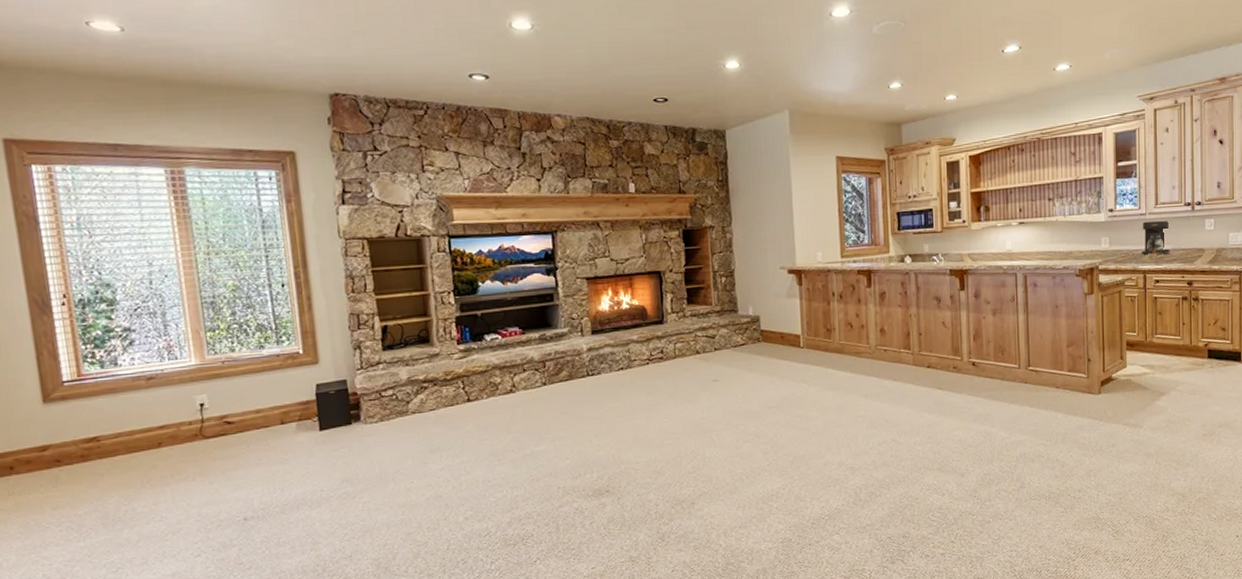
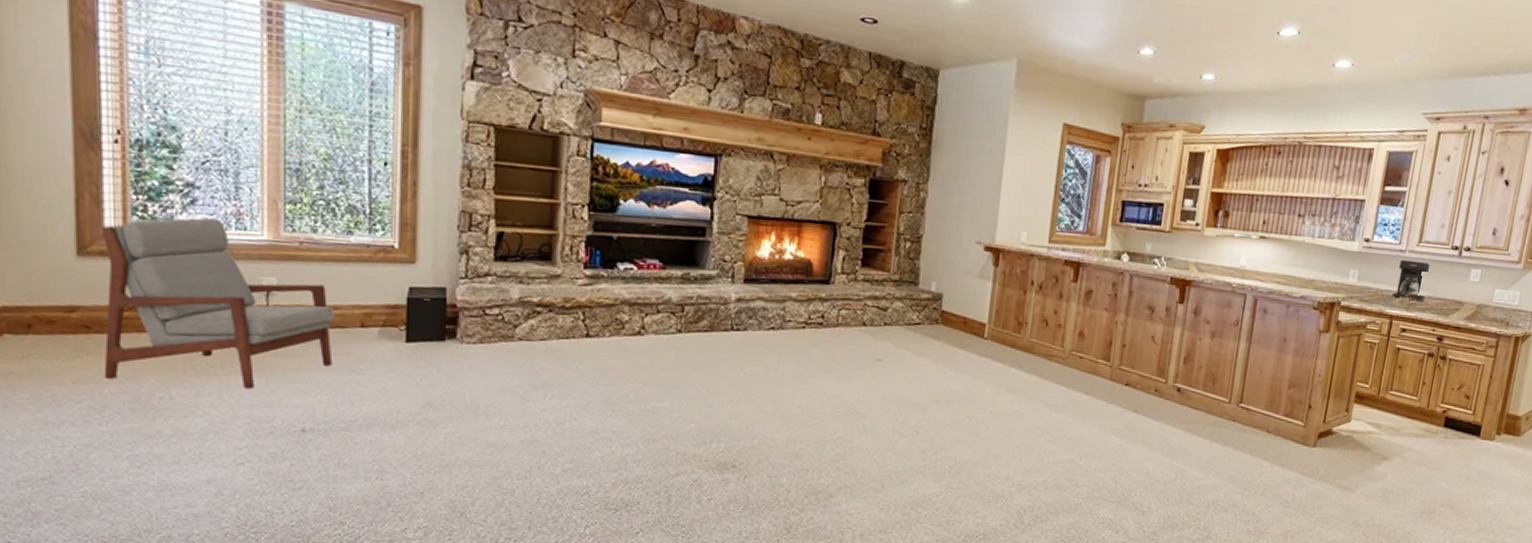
armchair: none [59,353,262,501] -> present [100,217,335,390]

